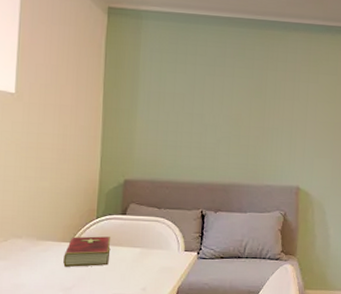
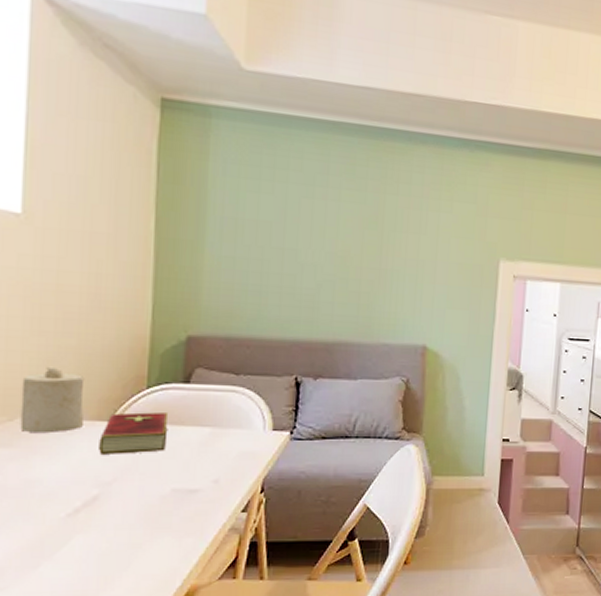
candle: none [11,202,55,250] -> present [20,366,85,432]

